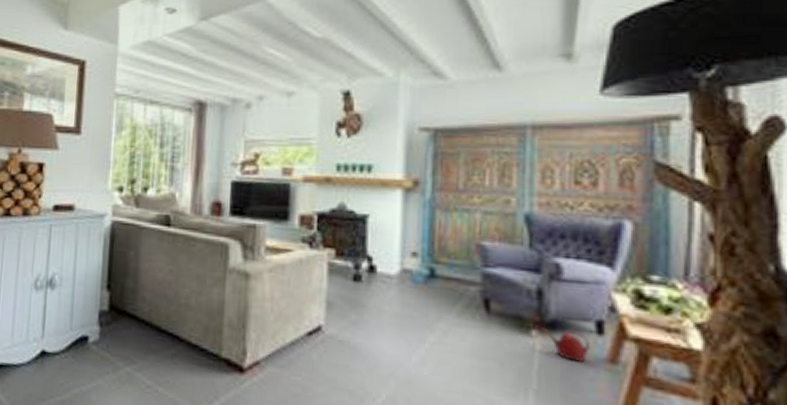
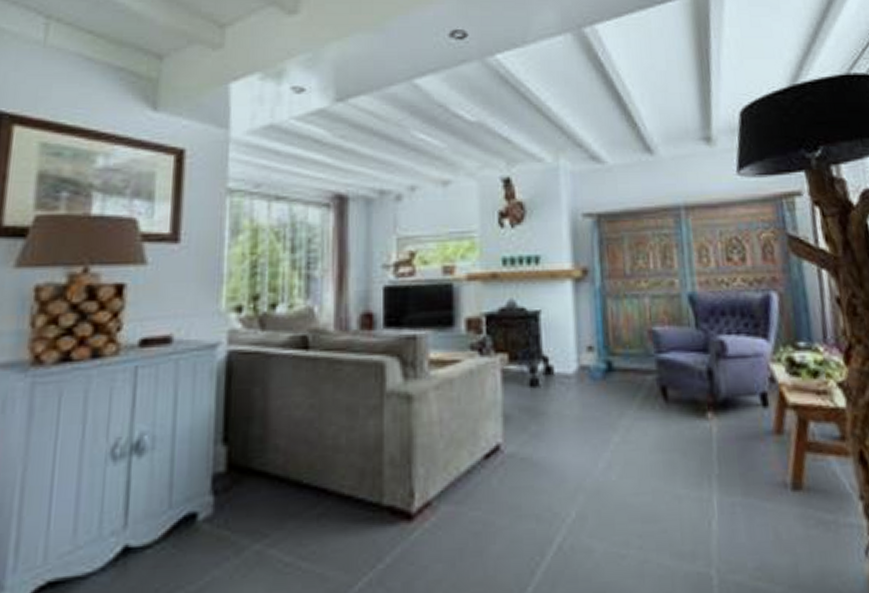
watering can: present [540,327,591,363] -> none [714,406,760,438]

